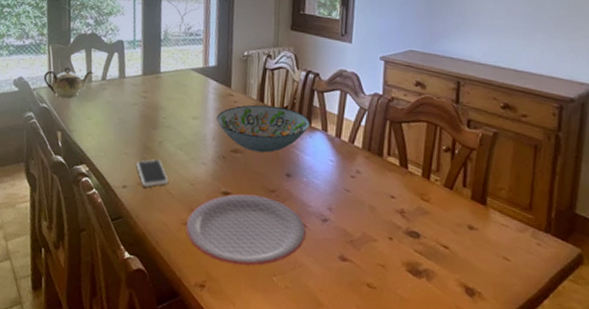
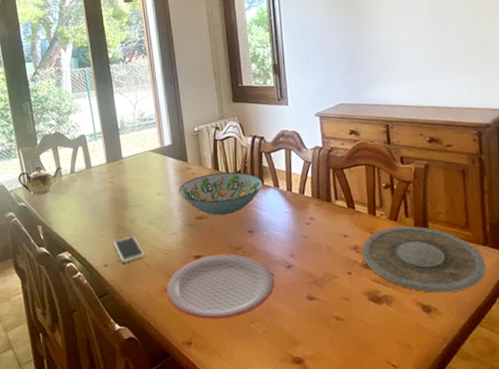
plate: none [408,195,544,279] -> present [362,226,486,293]

